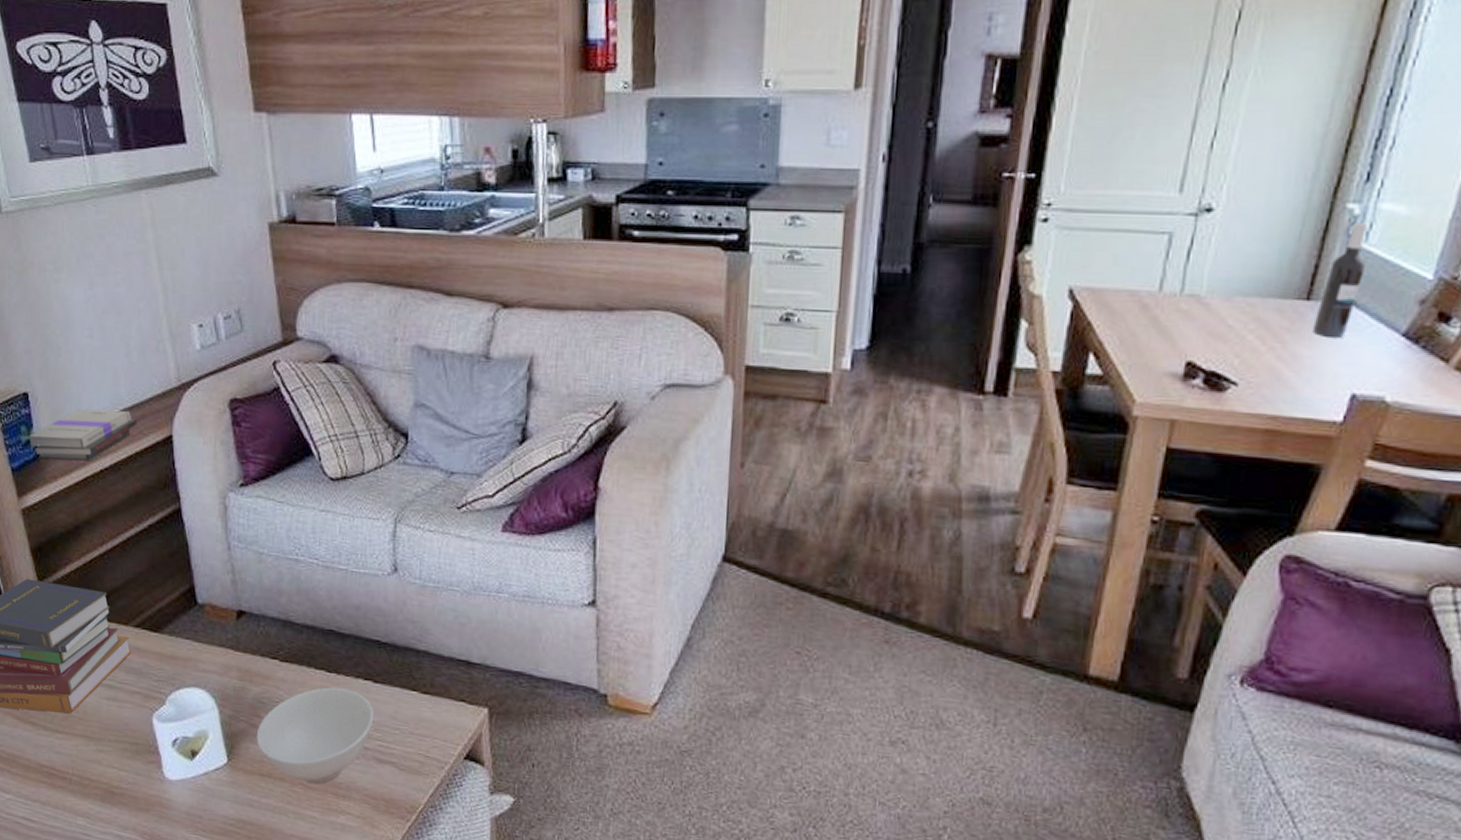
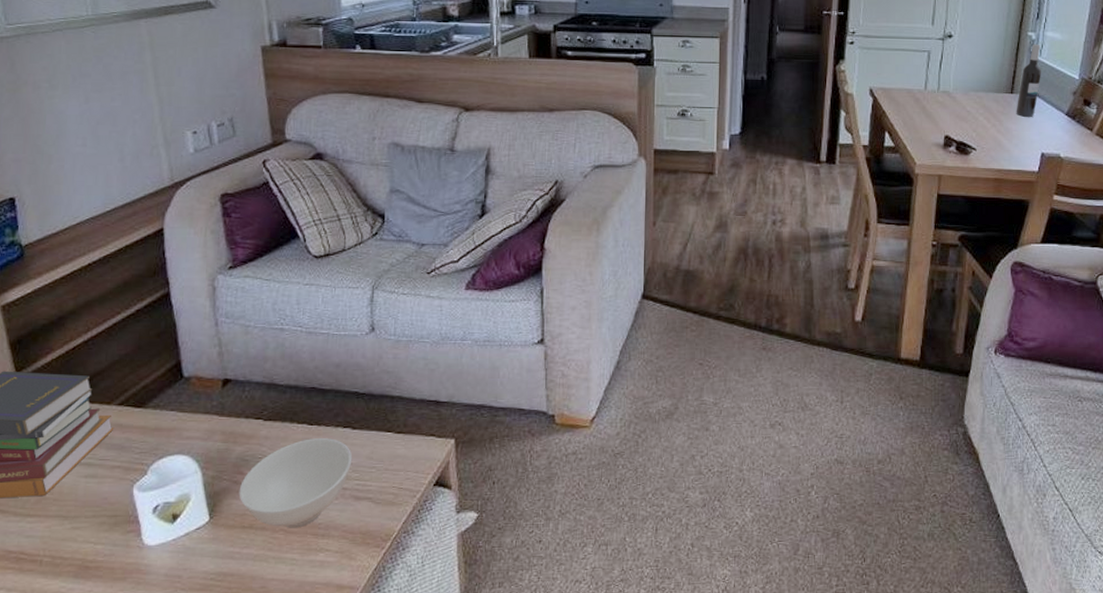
books: present [28,408,137,461] -> none [12,209,129,258]

